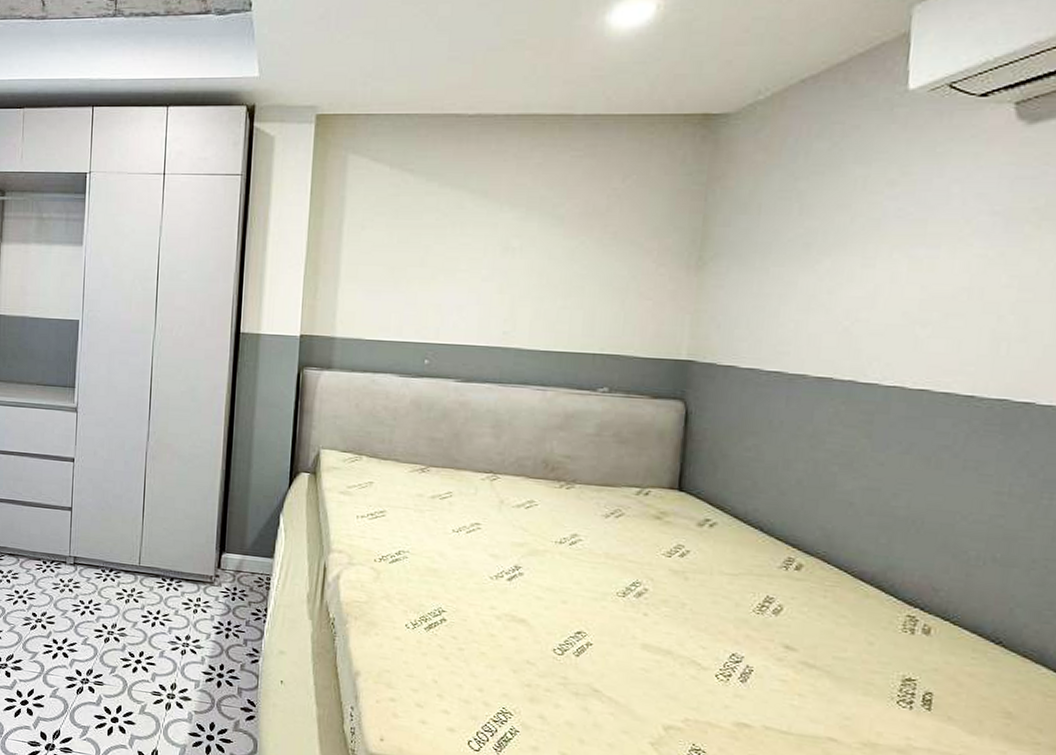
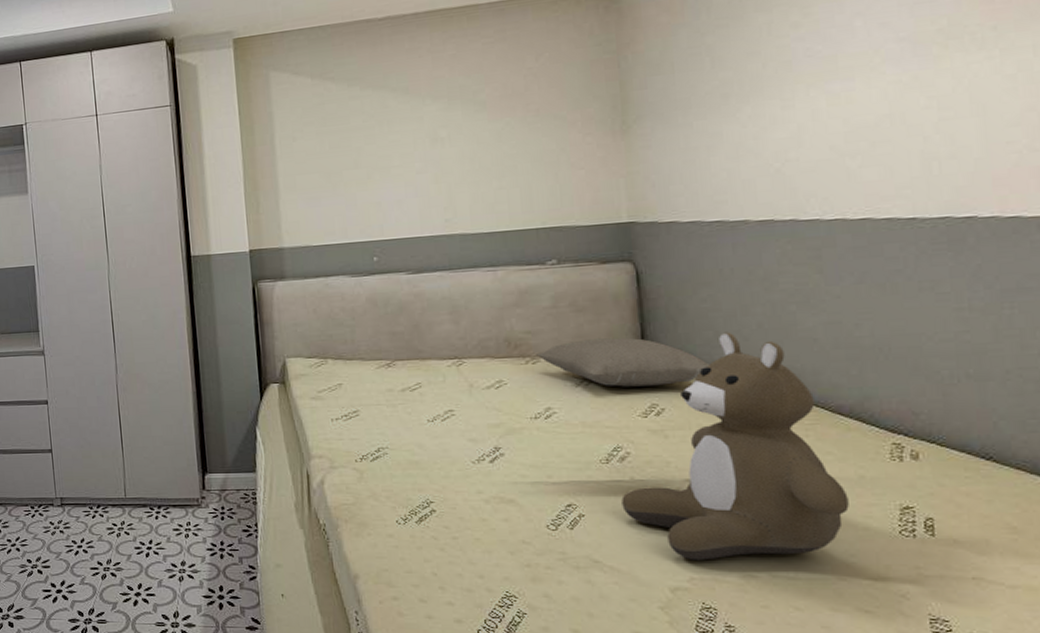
pillow: none [572,471,743,528] -> present [536,337,710,387]
teddy bear: none [630,483,854,710] -> present [621,332,849,560]

